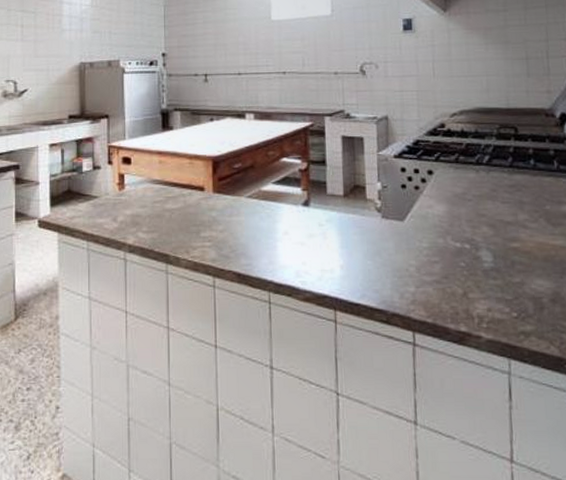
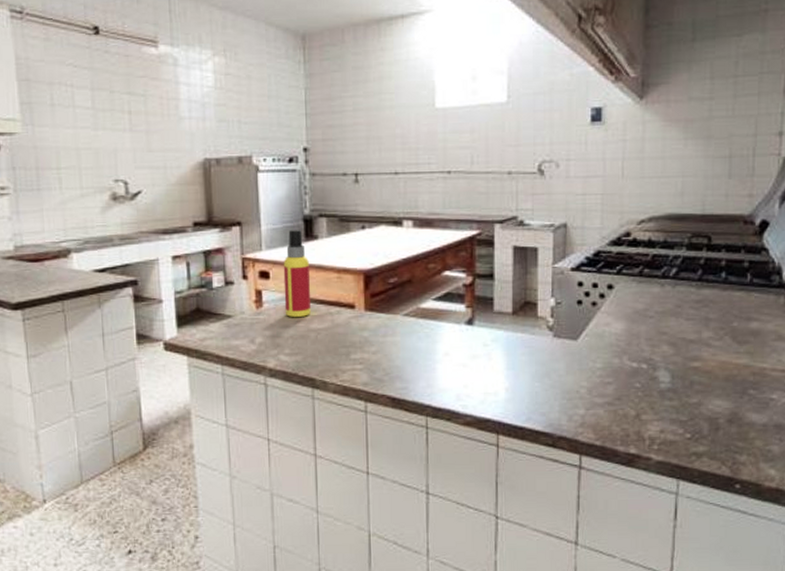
spray bottle: none [143,121,166,199] -> present [283,229,311,318]

